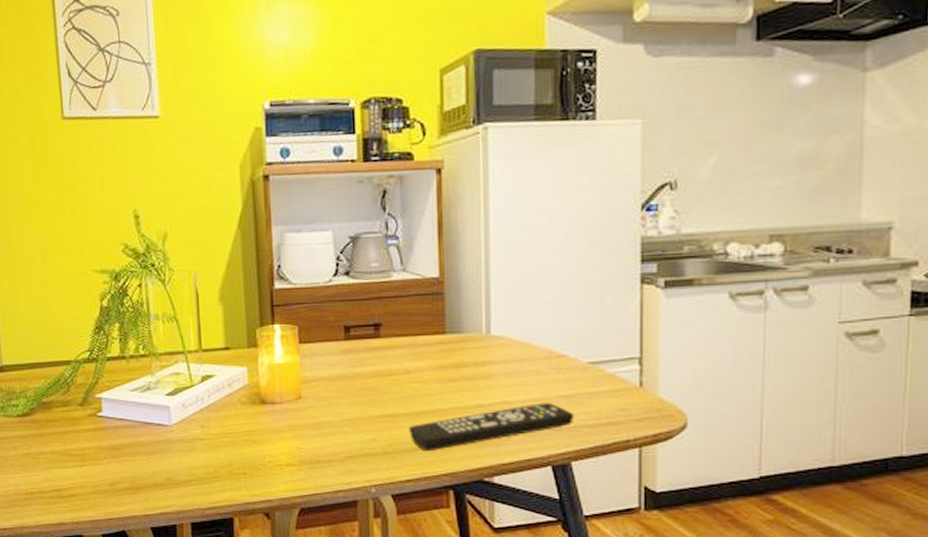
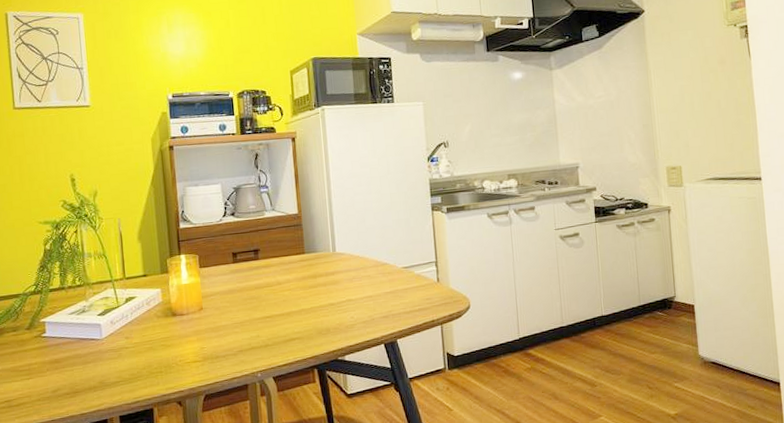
remote control: present [409,403,575,452] -> none [283,298,397,342]

